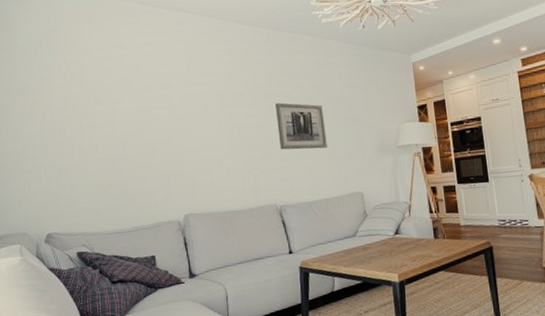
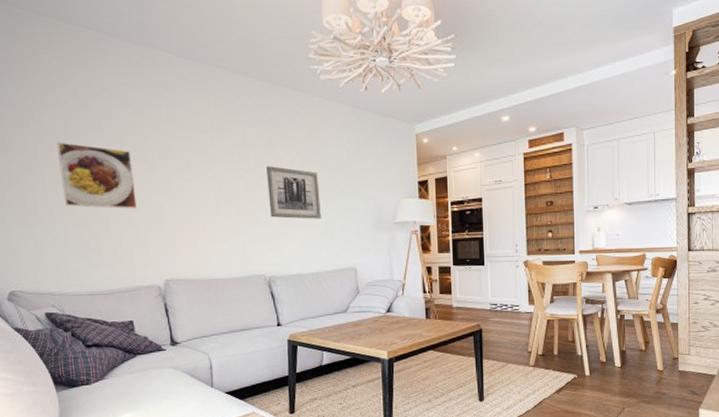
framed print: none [93,96,160,153] -> present [56,142,137,209]

